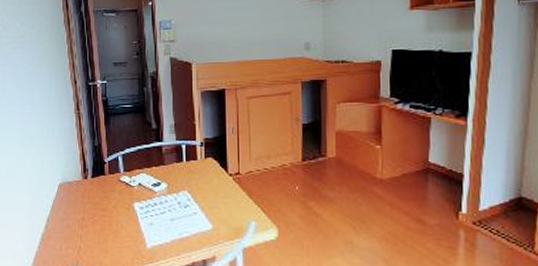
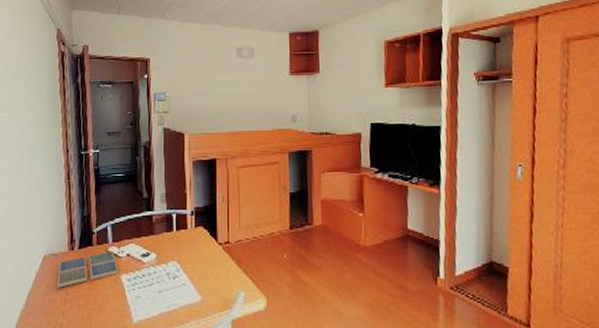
drink coaster: none [74,180,132,214] -> present [57,251,119,288]

